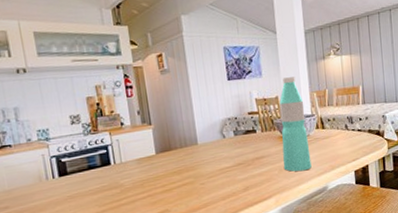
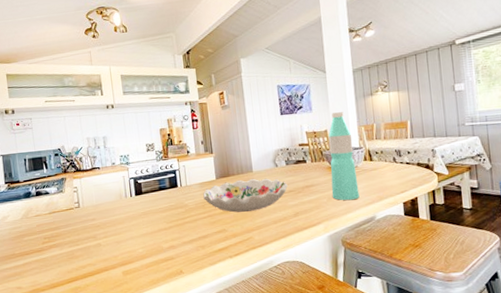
decorative bowl: none [141,151,237,191] -> present [203,178,288,213]

